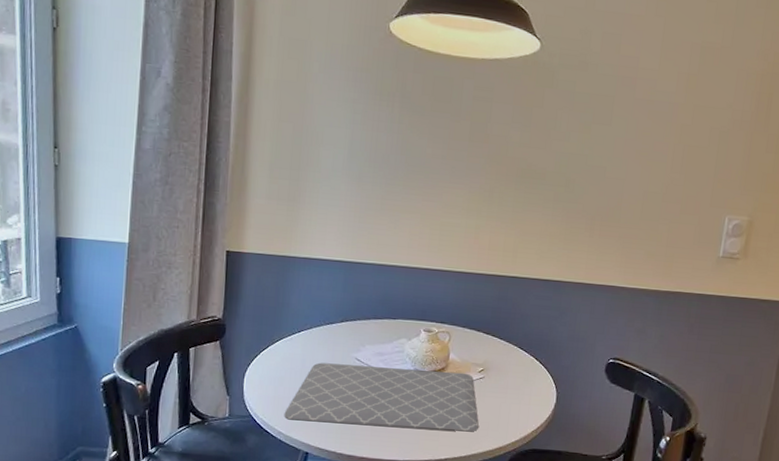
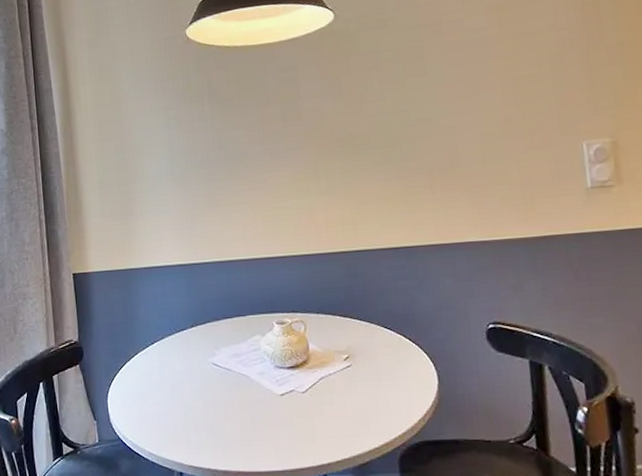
placemat: present [284,362,479,432] -> none [151,363,357,439]

